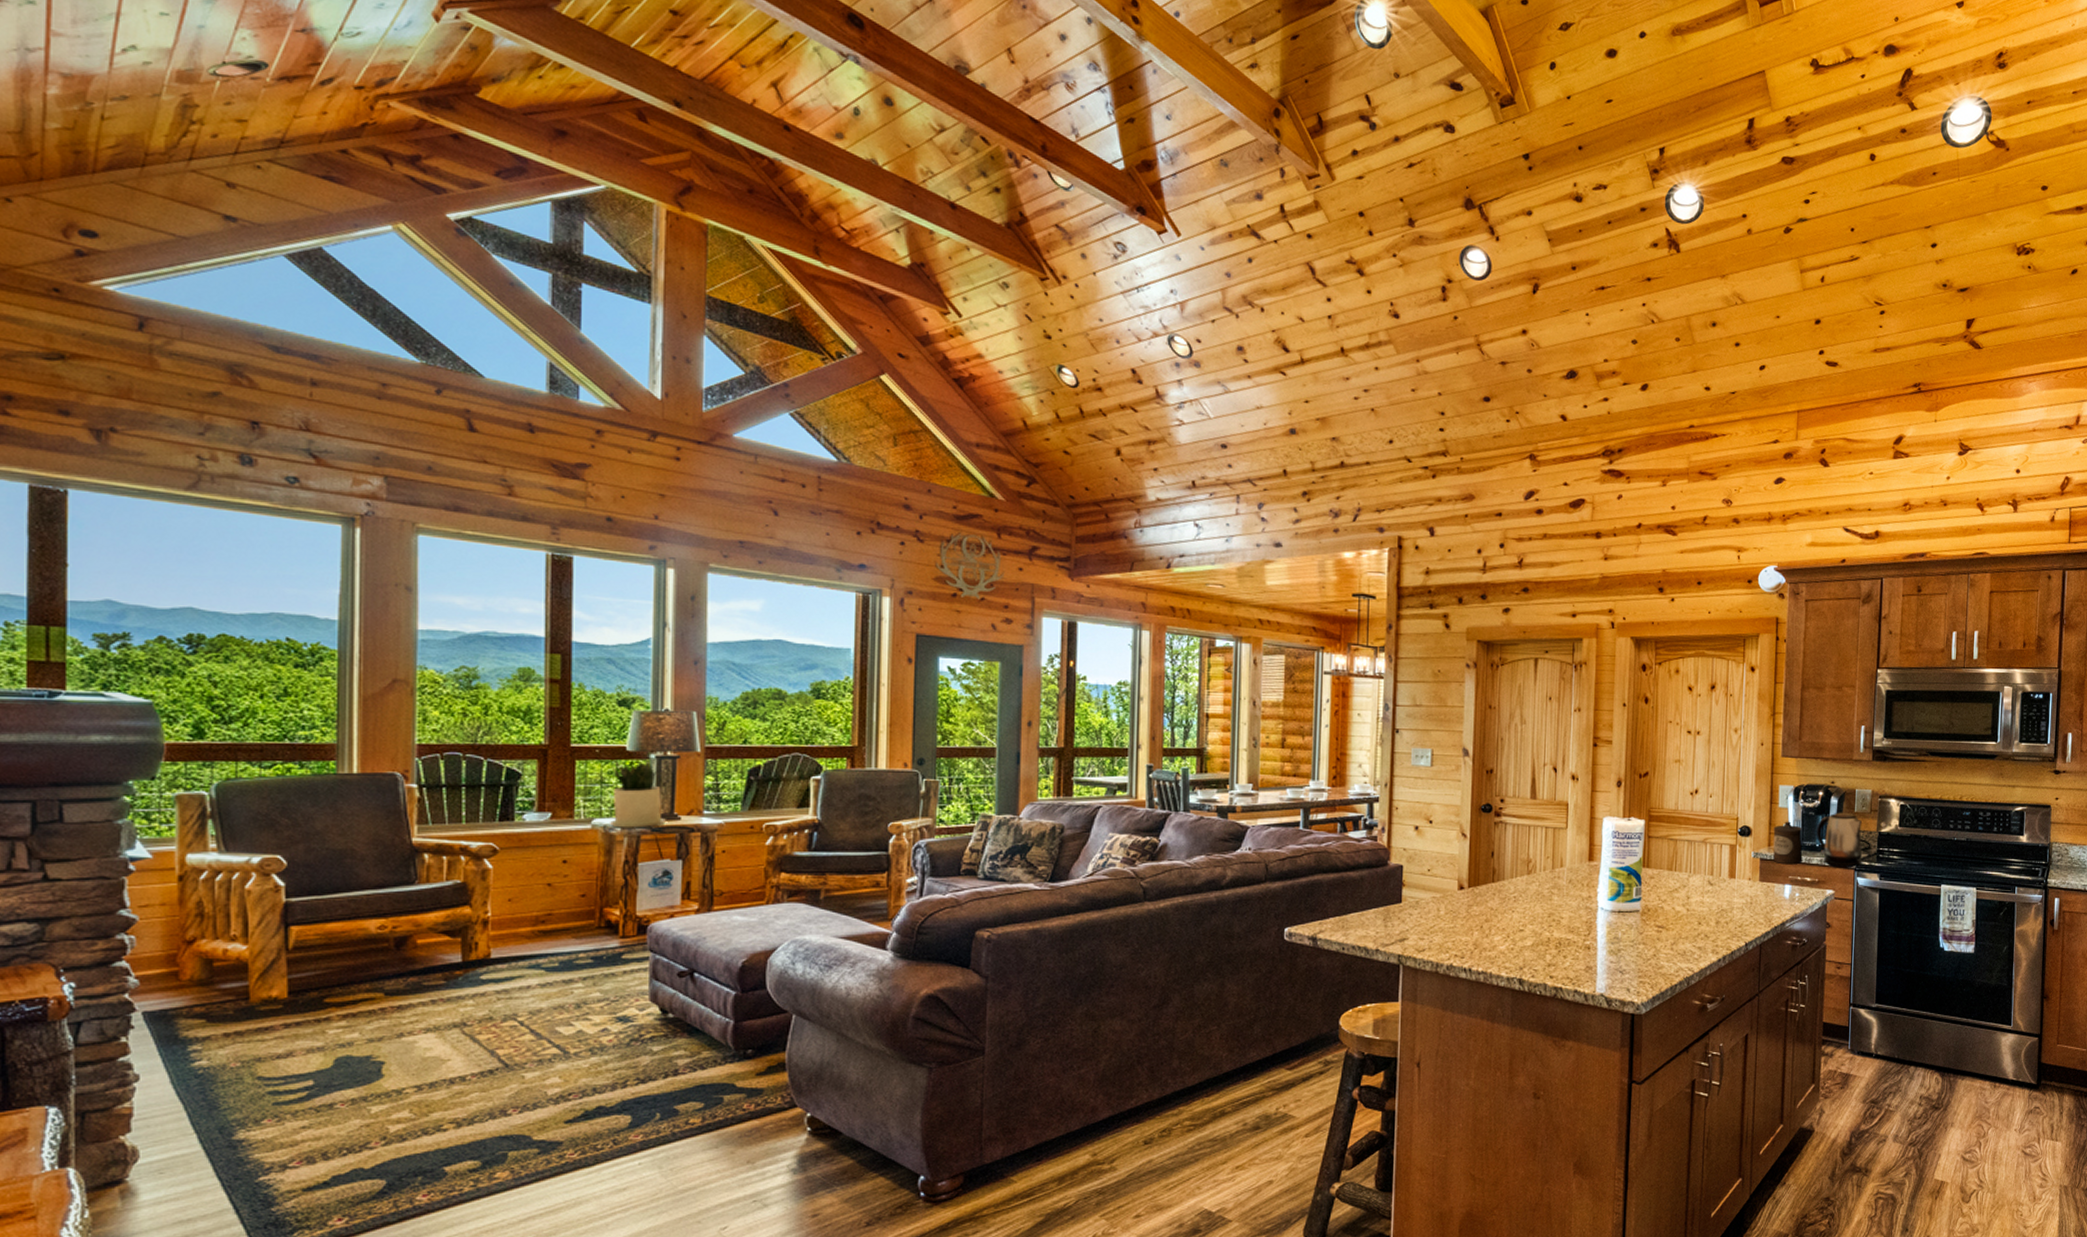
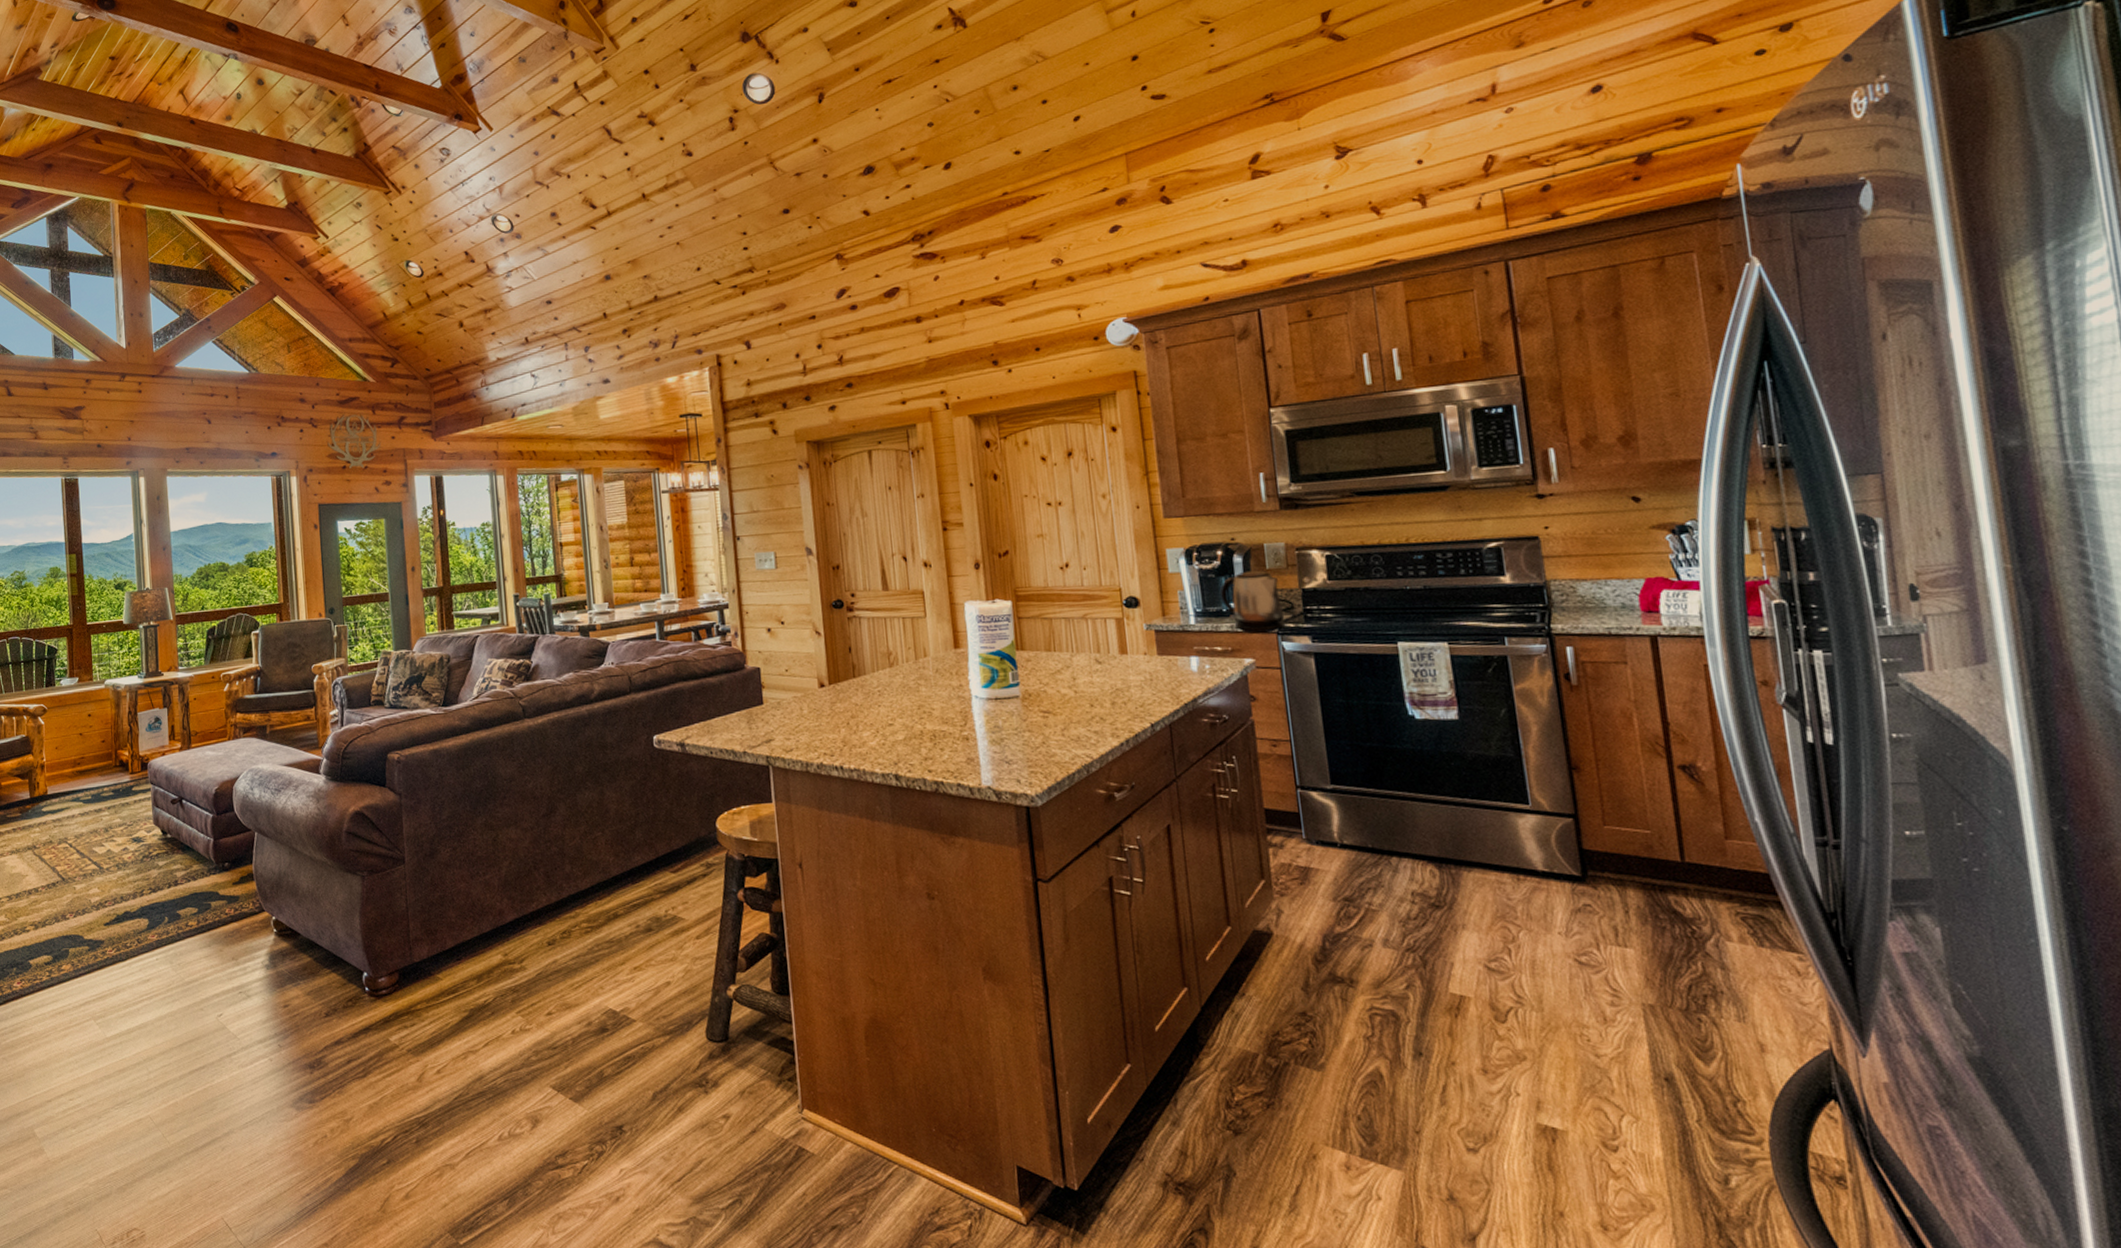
planter: present [609,760,668,829] -> none [114,630,155,686]
canister: present [1773,821,1803,865] -> none [1166,586,1208,635]

